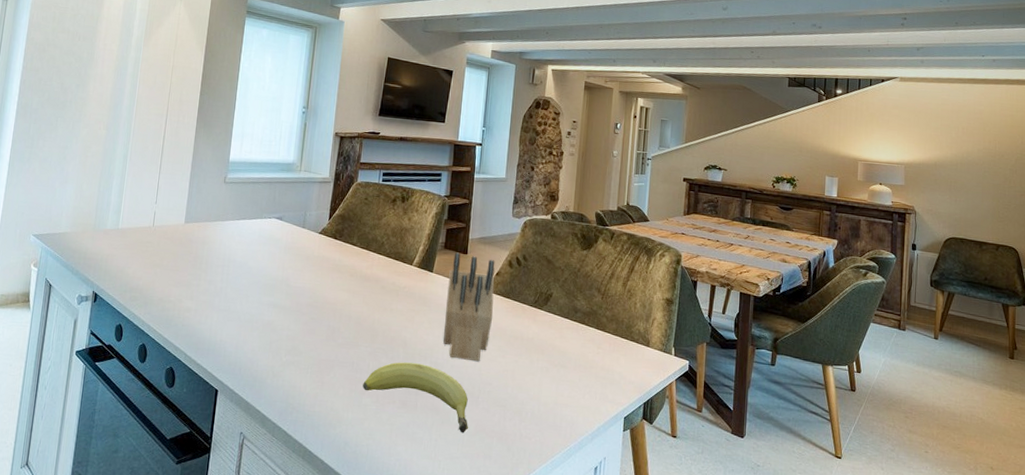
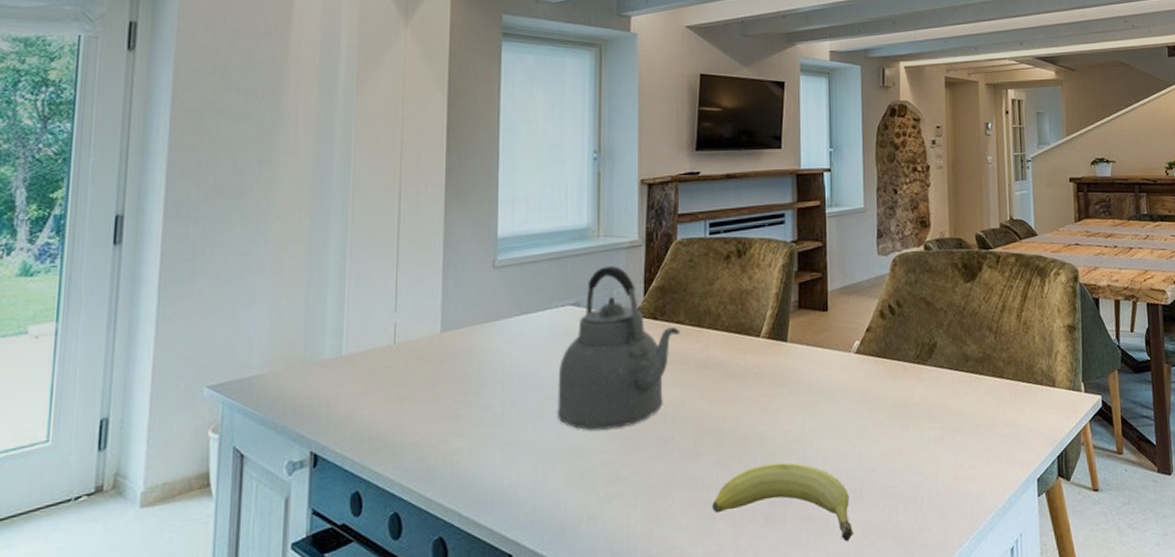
kettle: none [258,194,353,314] -> present [557,266,680,431]
knife block: present [443,252,495,362] -> none [808,310,869,447]

